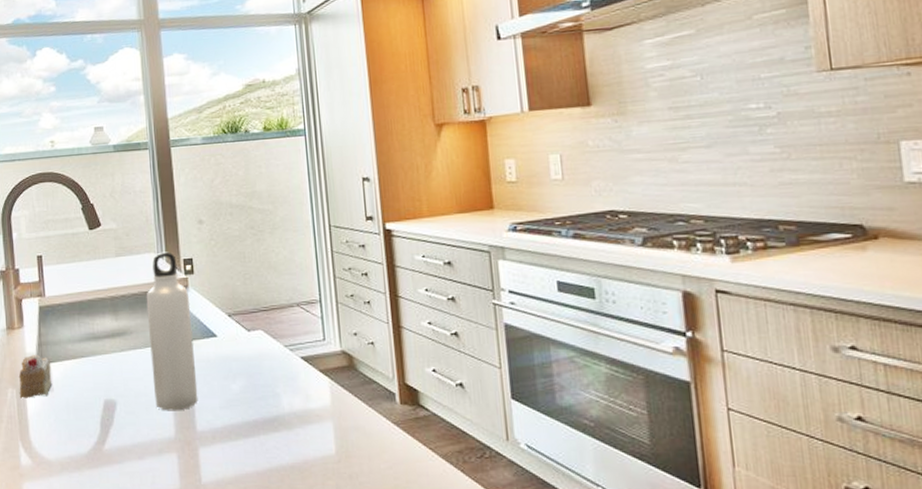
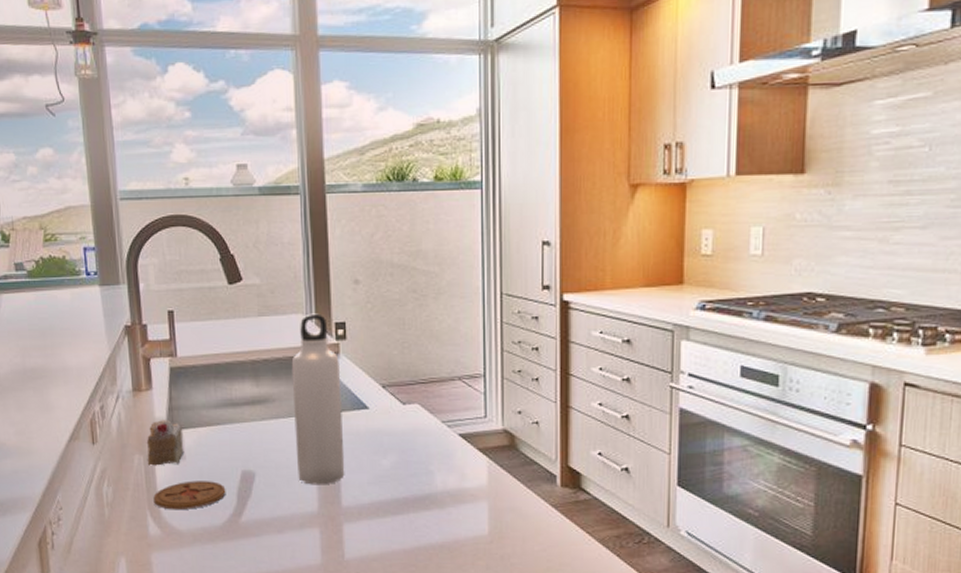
coaster: none [25,411,91,440] -> present [153,480,226,510]

